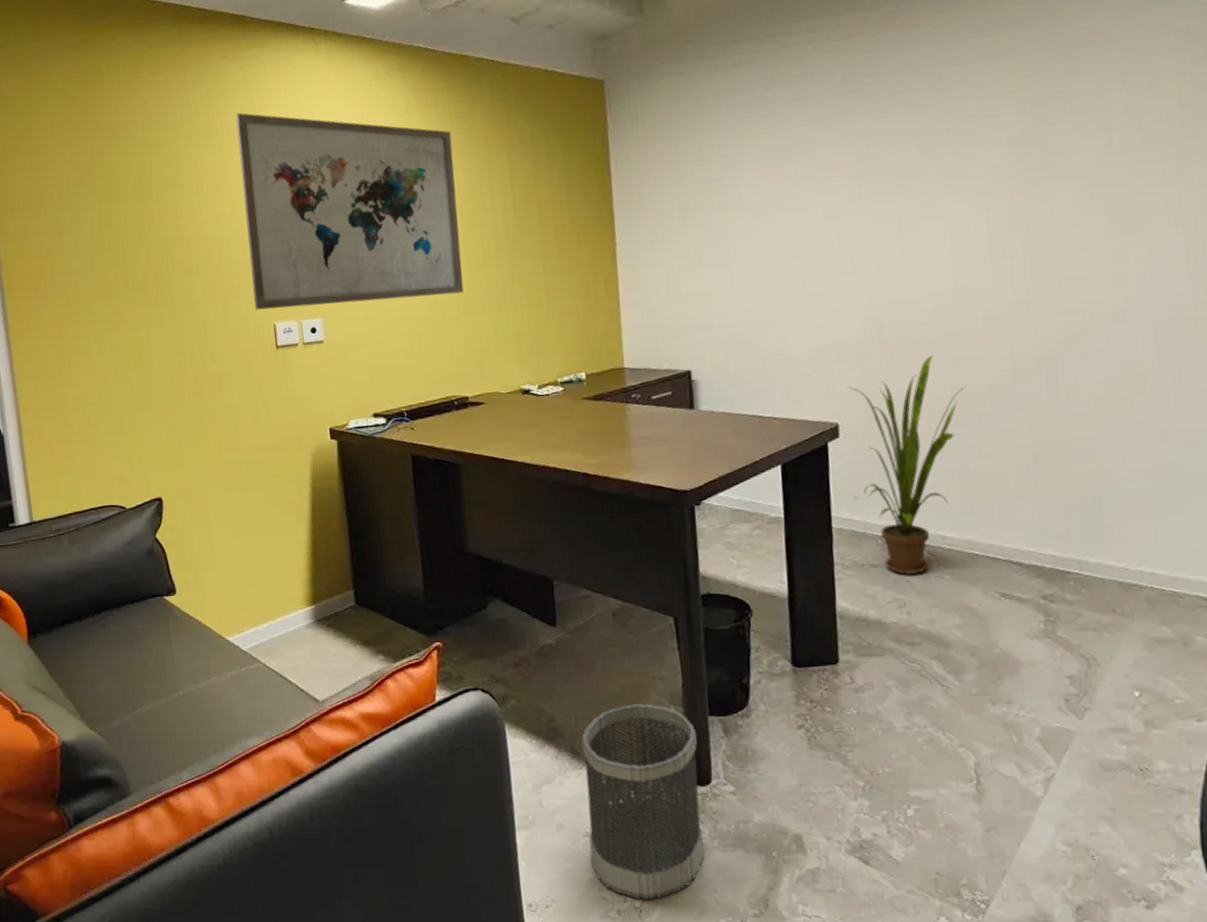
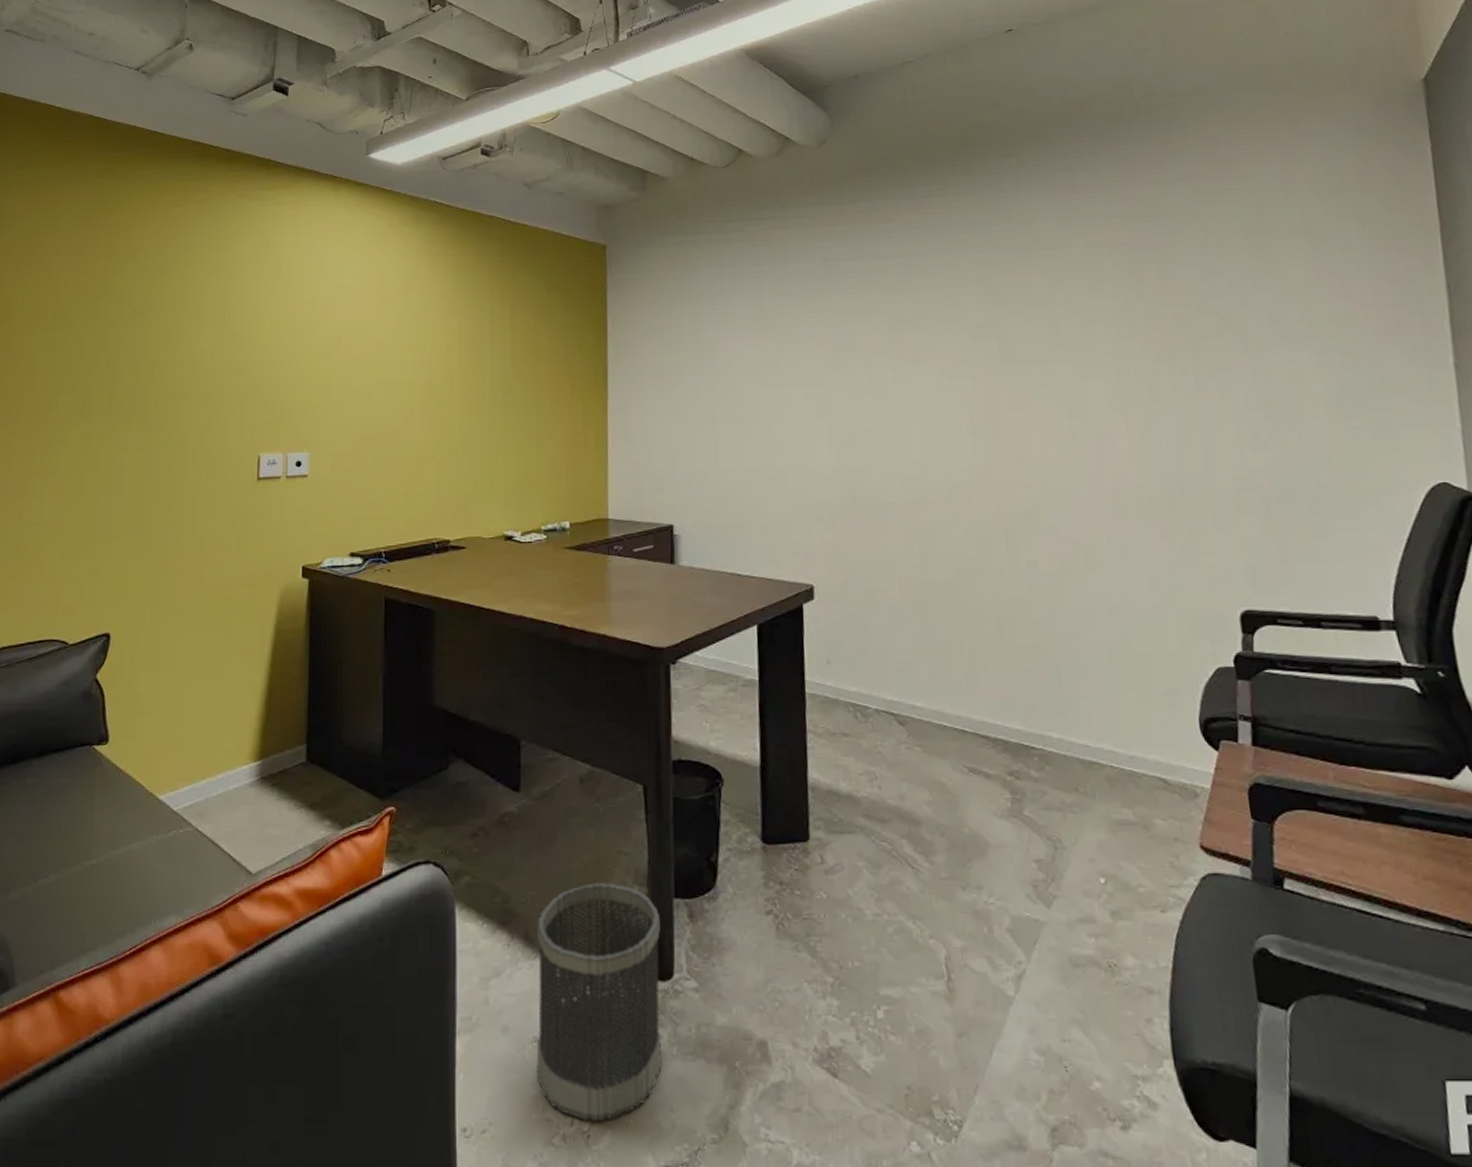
wall art: present [235,112,464,310] -> none [240,247,458,440]
house plant: present [849,355,964,575] -> none [825,521,932,745]

